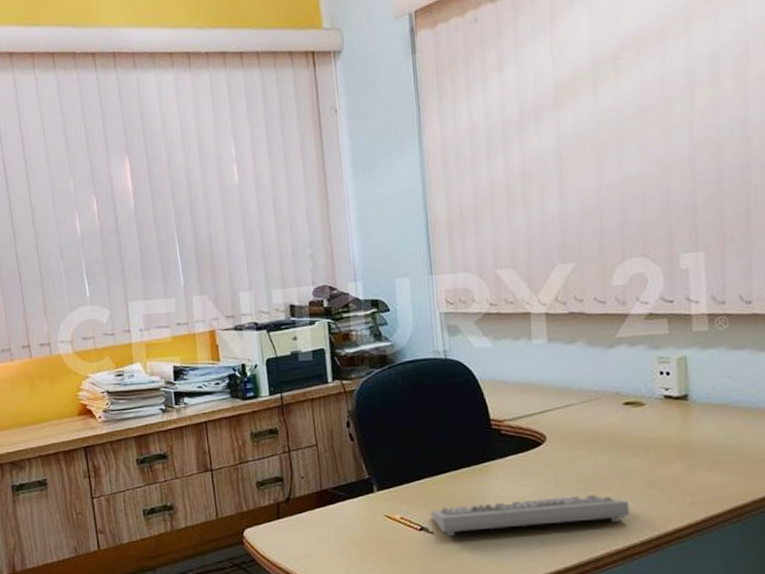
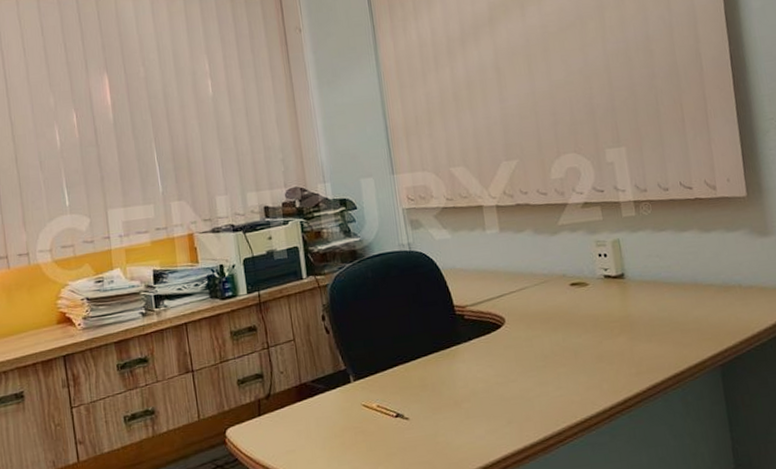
keyboard: present [431,495,629,536] -> none [405,371,584,421]

